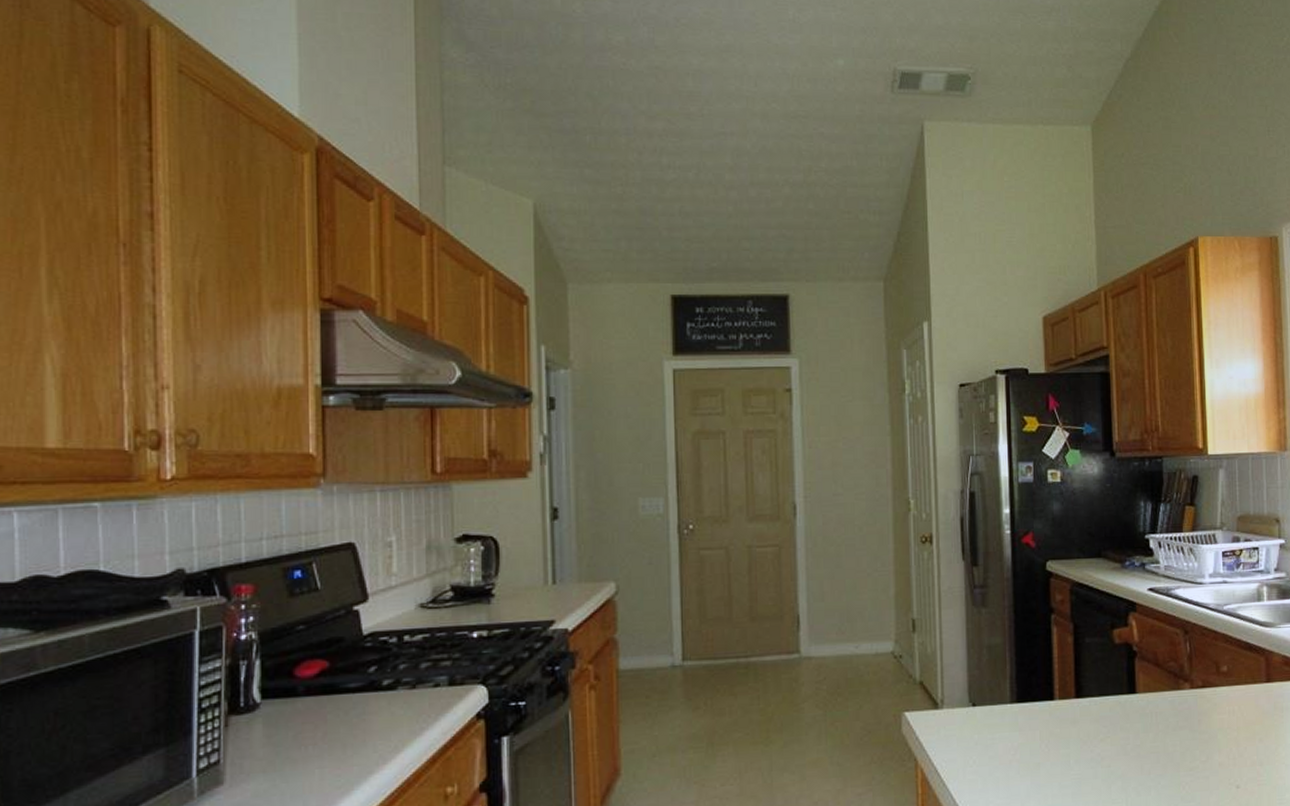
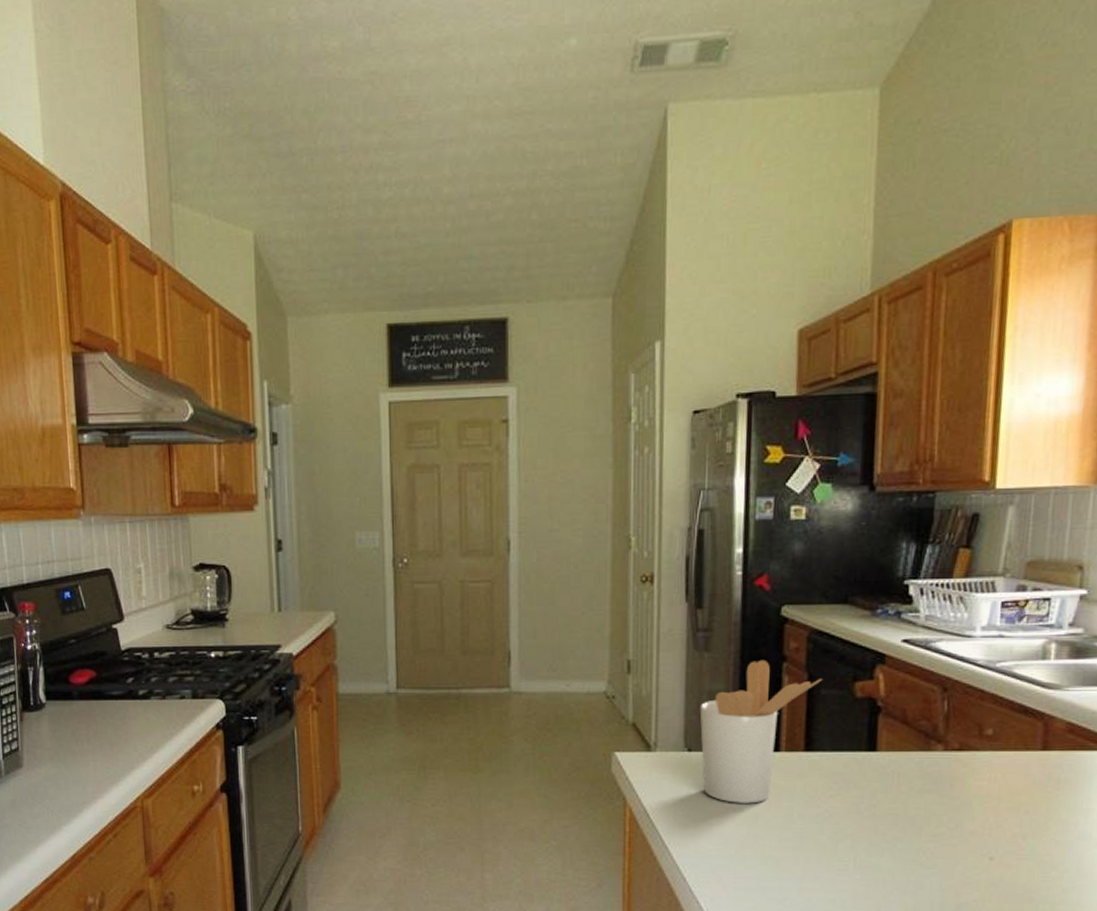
utensil holder: none [981,612,1086,755] -> present [699,659,823,804]

